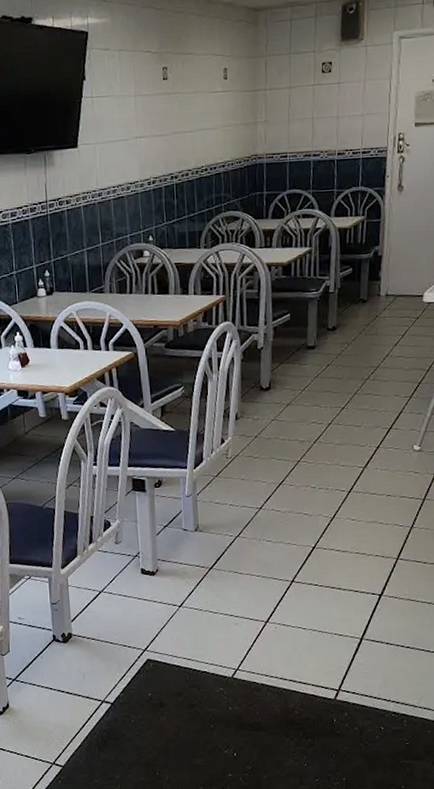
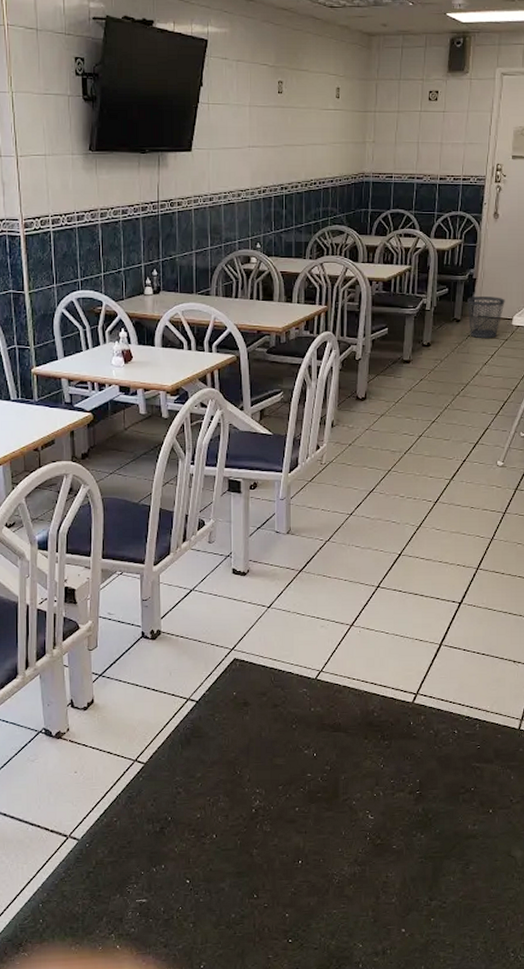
wastebasket: none [373,273,414,319] -> present [467,297,505,339]

